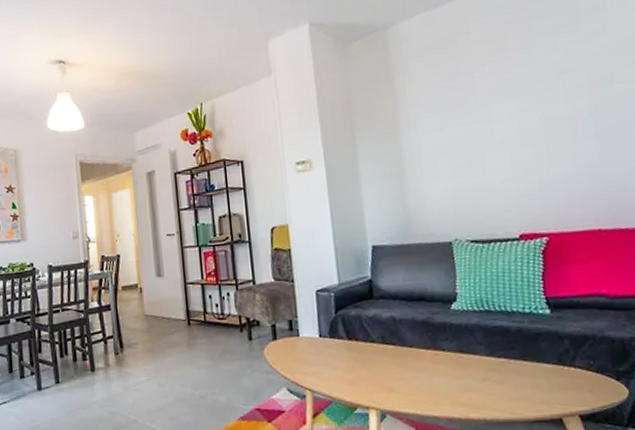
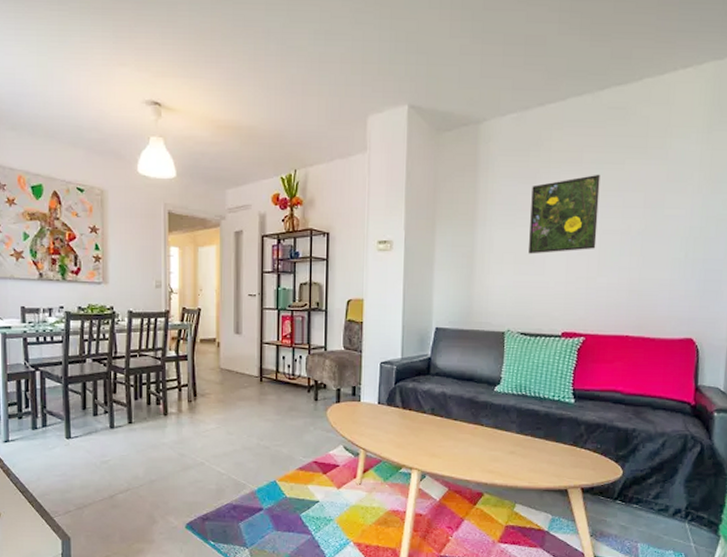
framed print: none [456,59,542,154] -> present [529,174,600,254]

